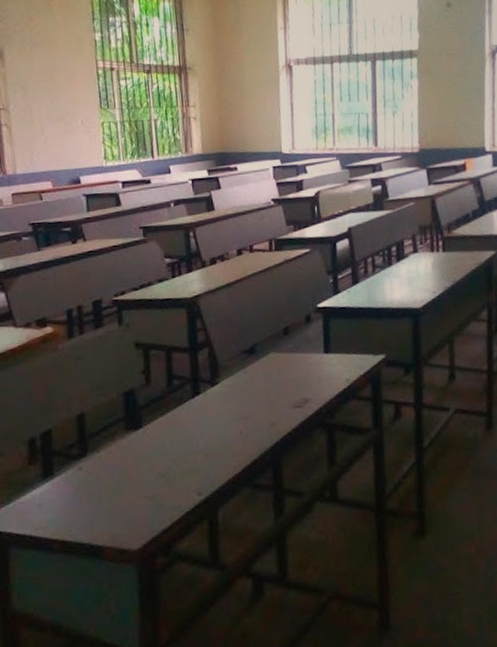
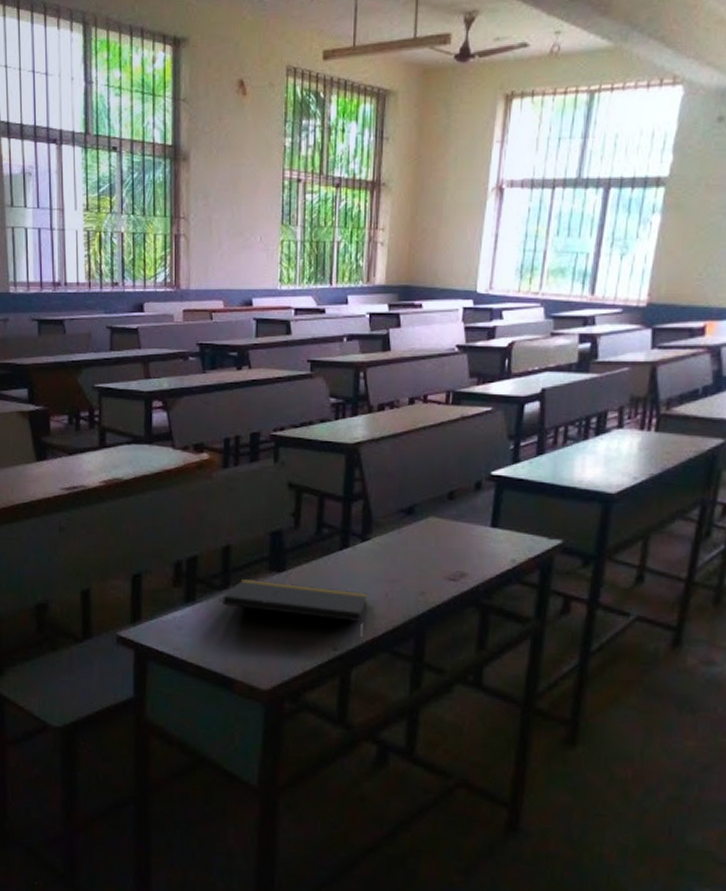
notepad: none [82,434,224,474] -> present [222,578,368,624]

